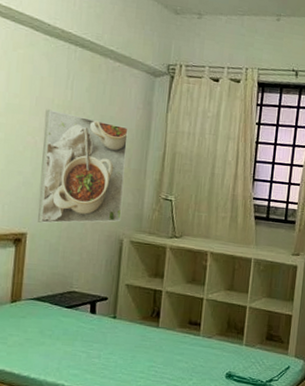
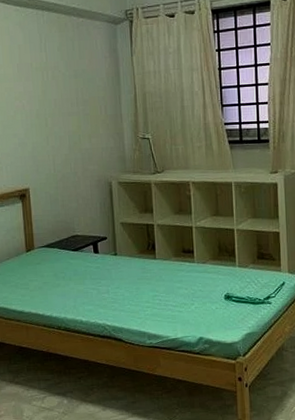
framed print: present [38,109,128,223] -> none [27,73,107,177]

